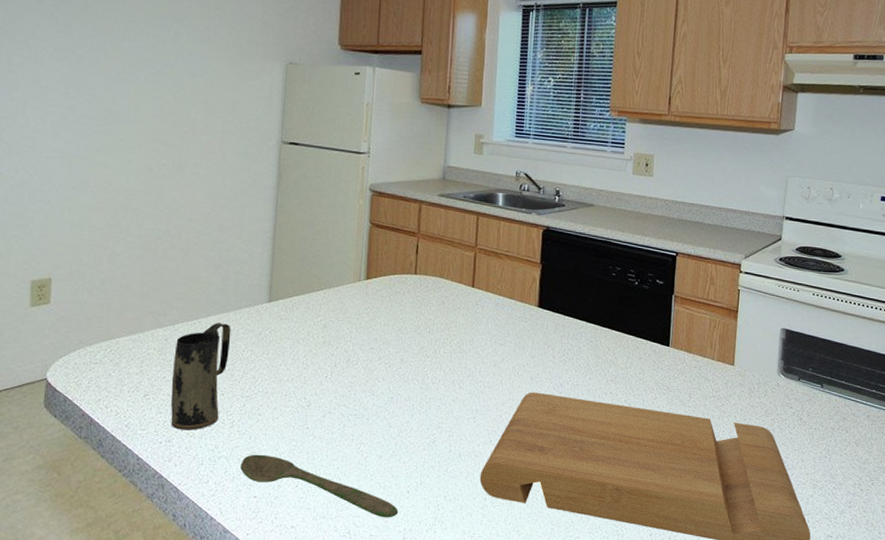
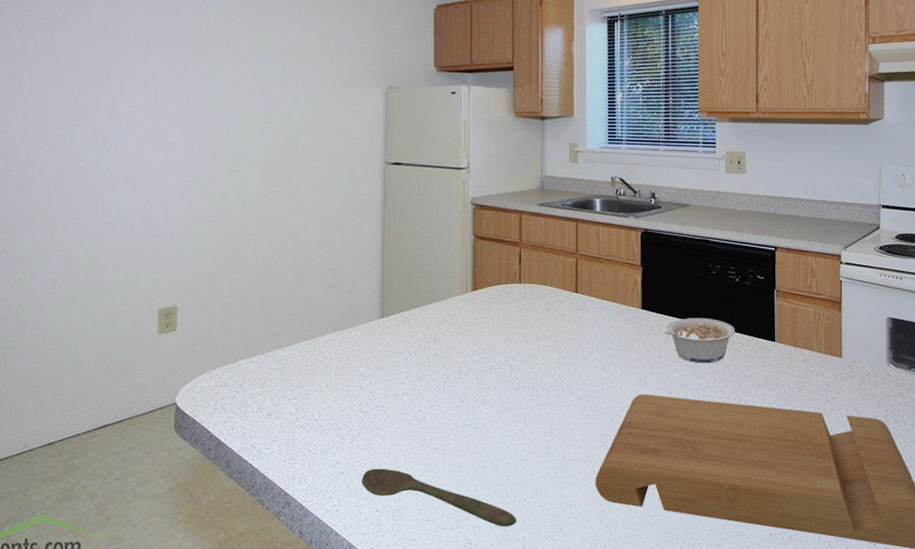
mug: present [170,323,231,430] -> none [292,341,347,447]
legume: none [558,318,630,365] -> present [662,318,735,364]

